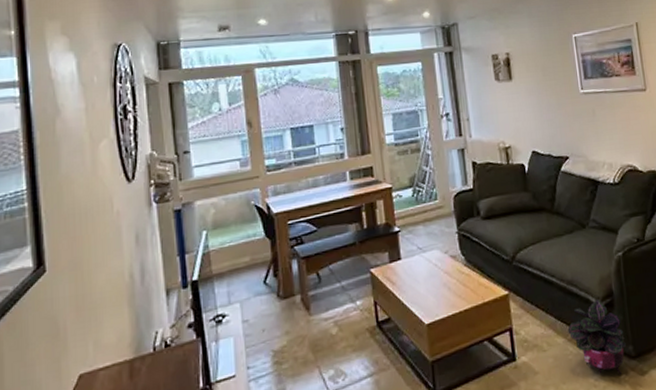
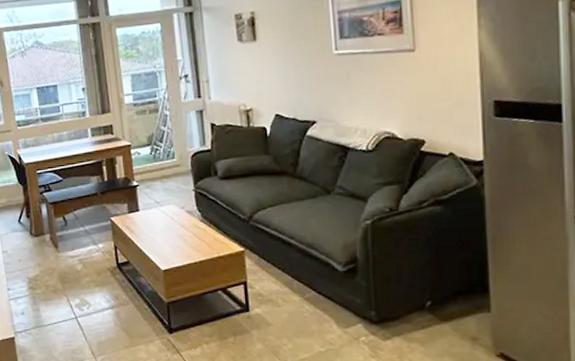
potted plant: present [567,300,627,375] -> none [304,264,369,337]

